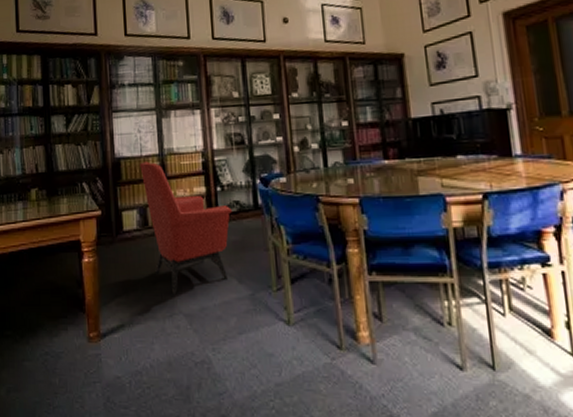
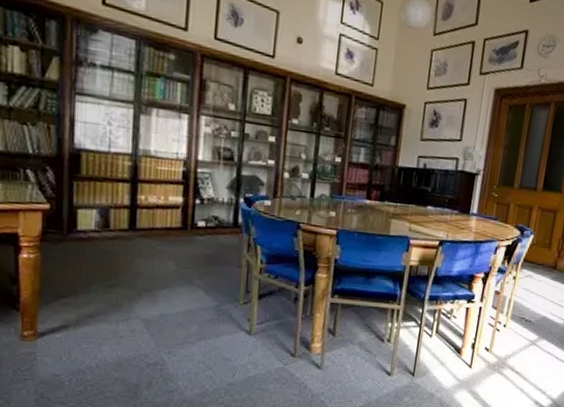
armchair: present [140,161,232,295] -> none [106,158,209,300]

